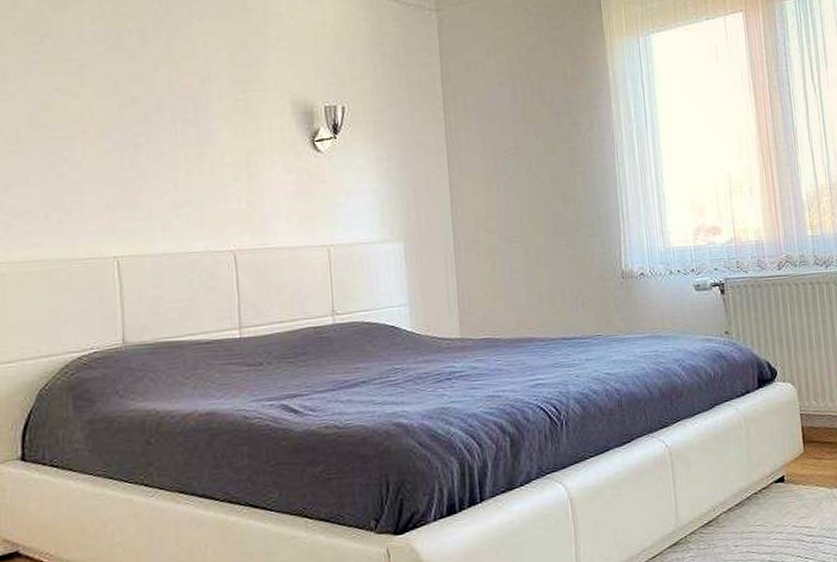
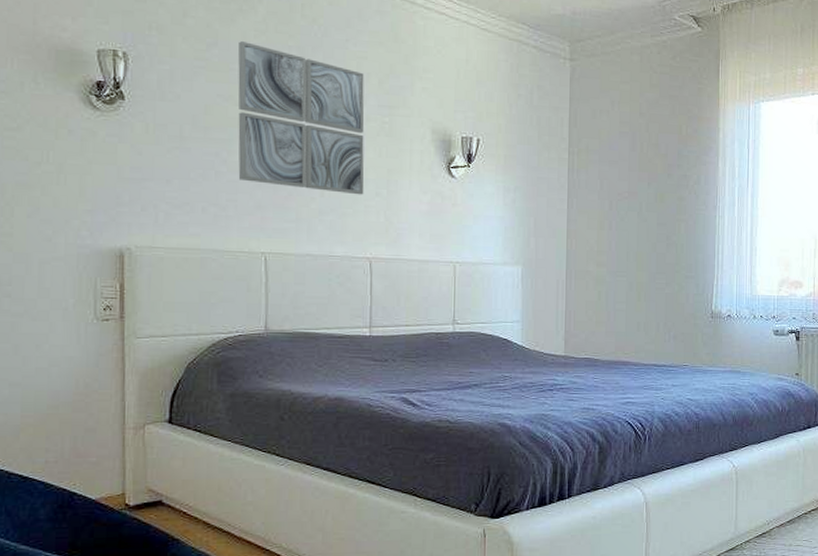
wall art: none [74,29,222,183] -> present [238,41,365,195]

